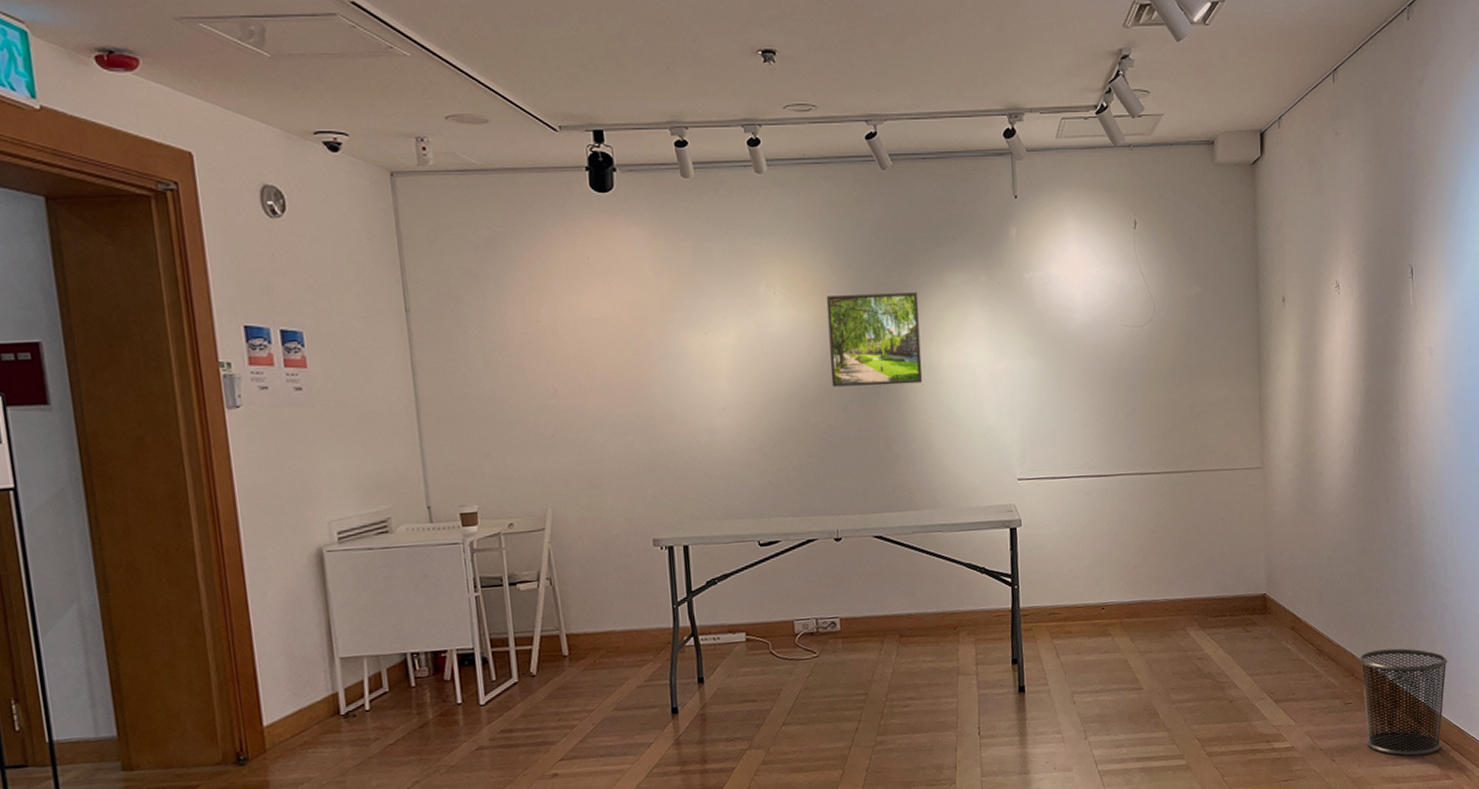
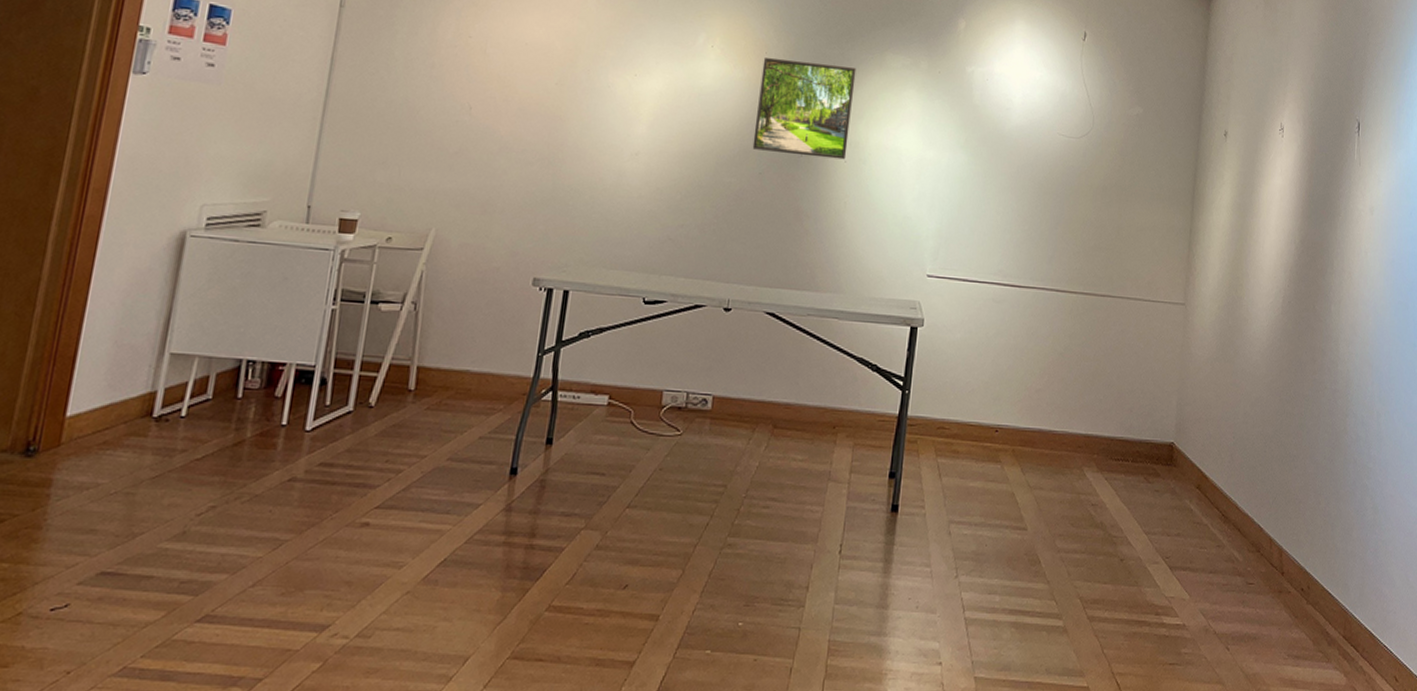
waste bin: present [1358,648,1448,756] -> none [1265,527,1364,658]

